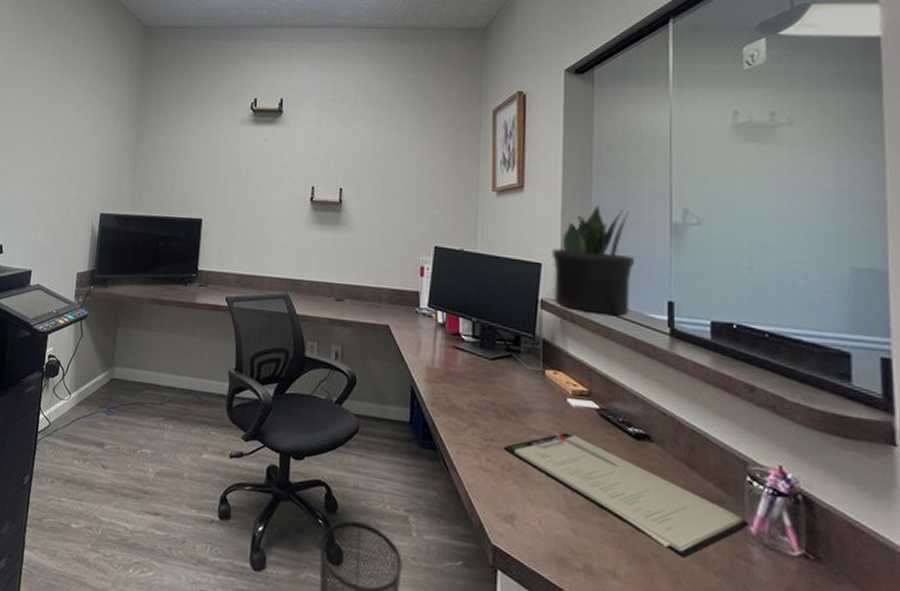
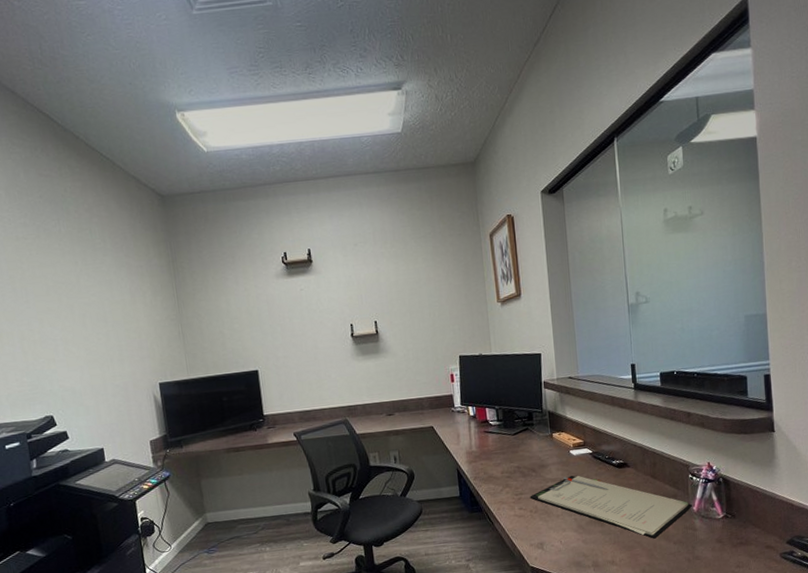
planter: present [552,205,634,317] -> none [547,300,606,385]

